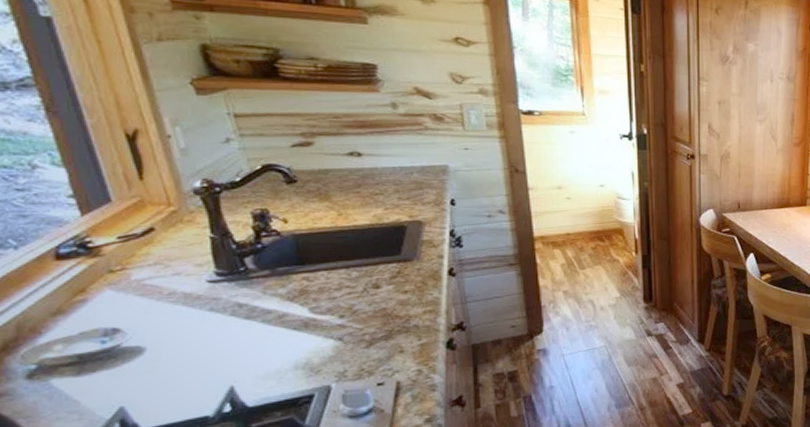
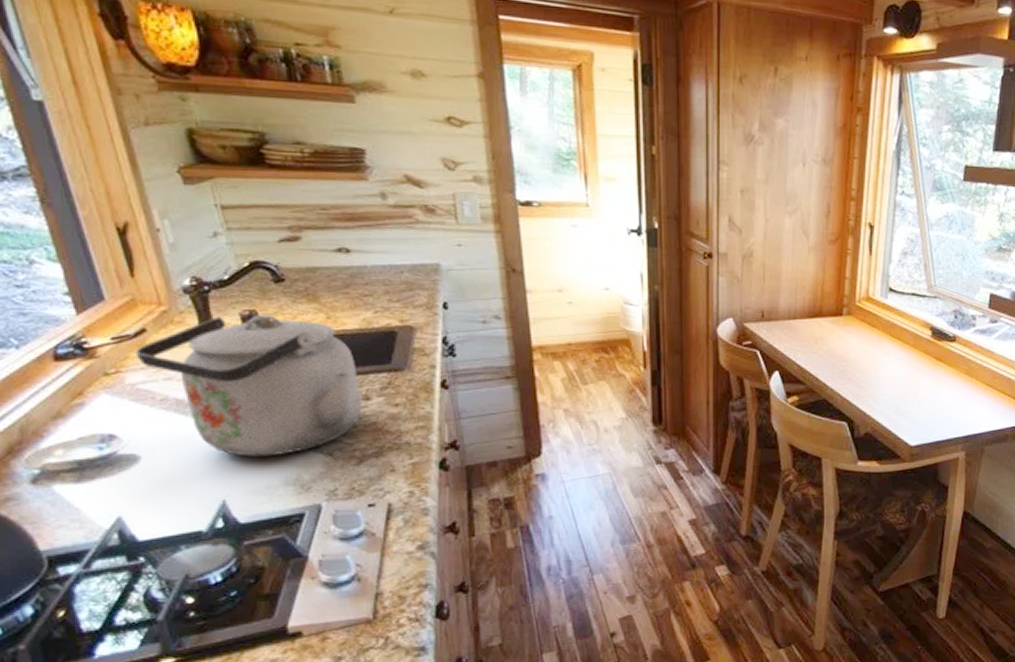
kettle: none [142,213,372,345] -> present [135,315,362,457]

